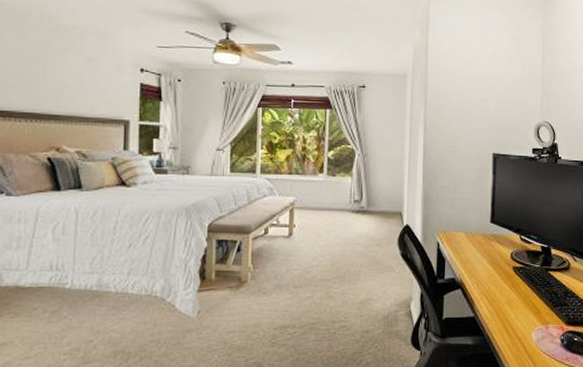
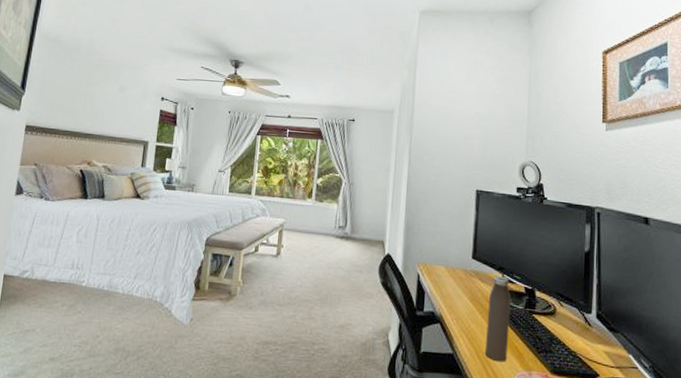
water bottle: none [504,237,528,320] -> present [484,275,511,362]

